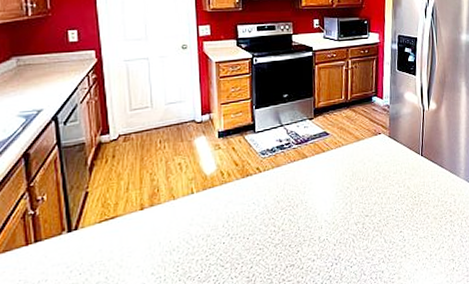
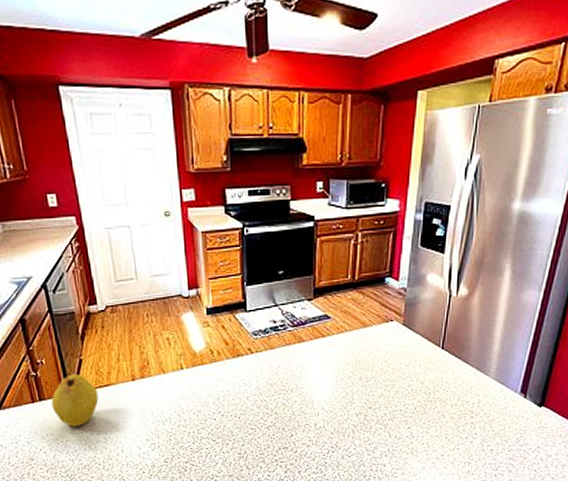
fruit: none [48,208,103,269] -> present [51,374,99,427]

